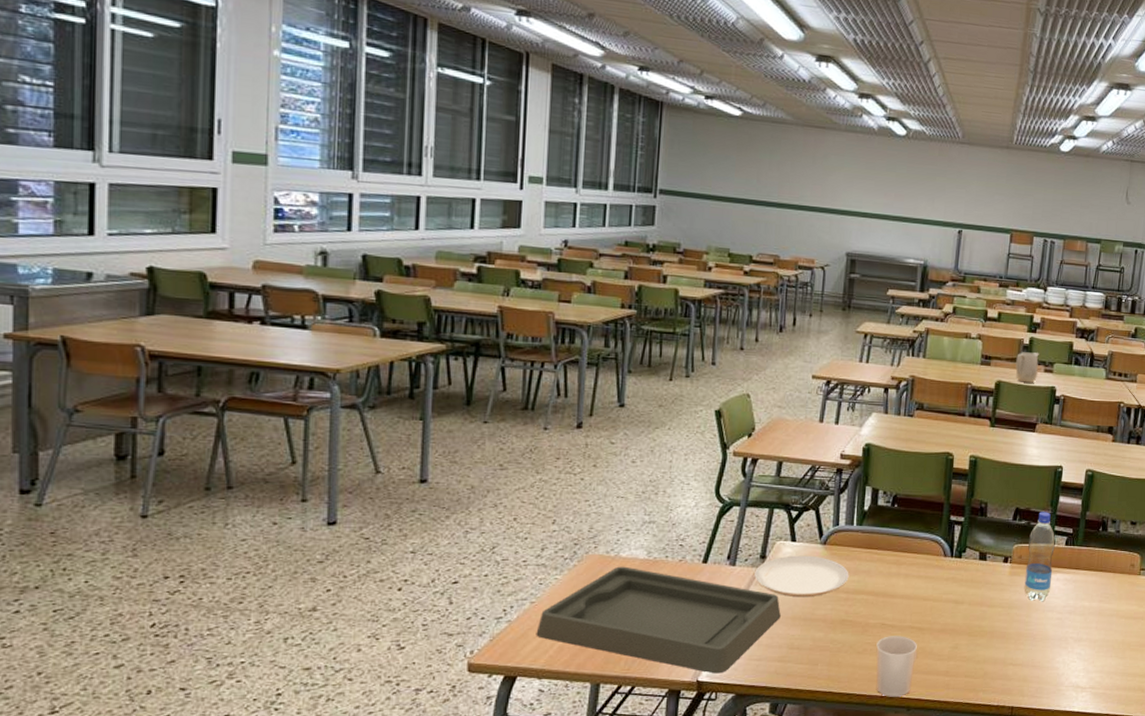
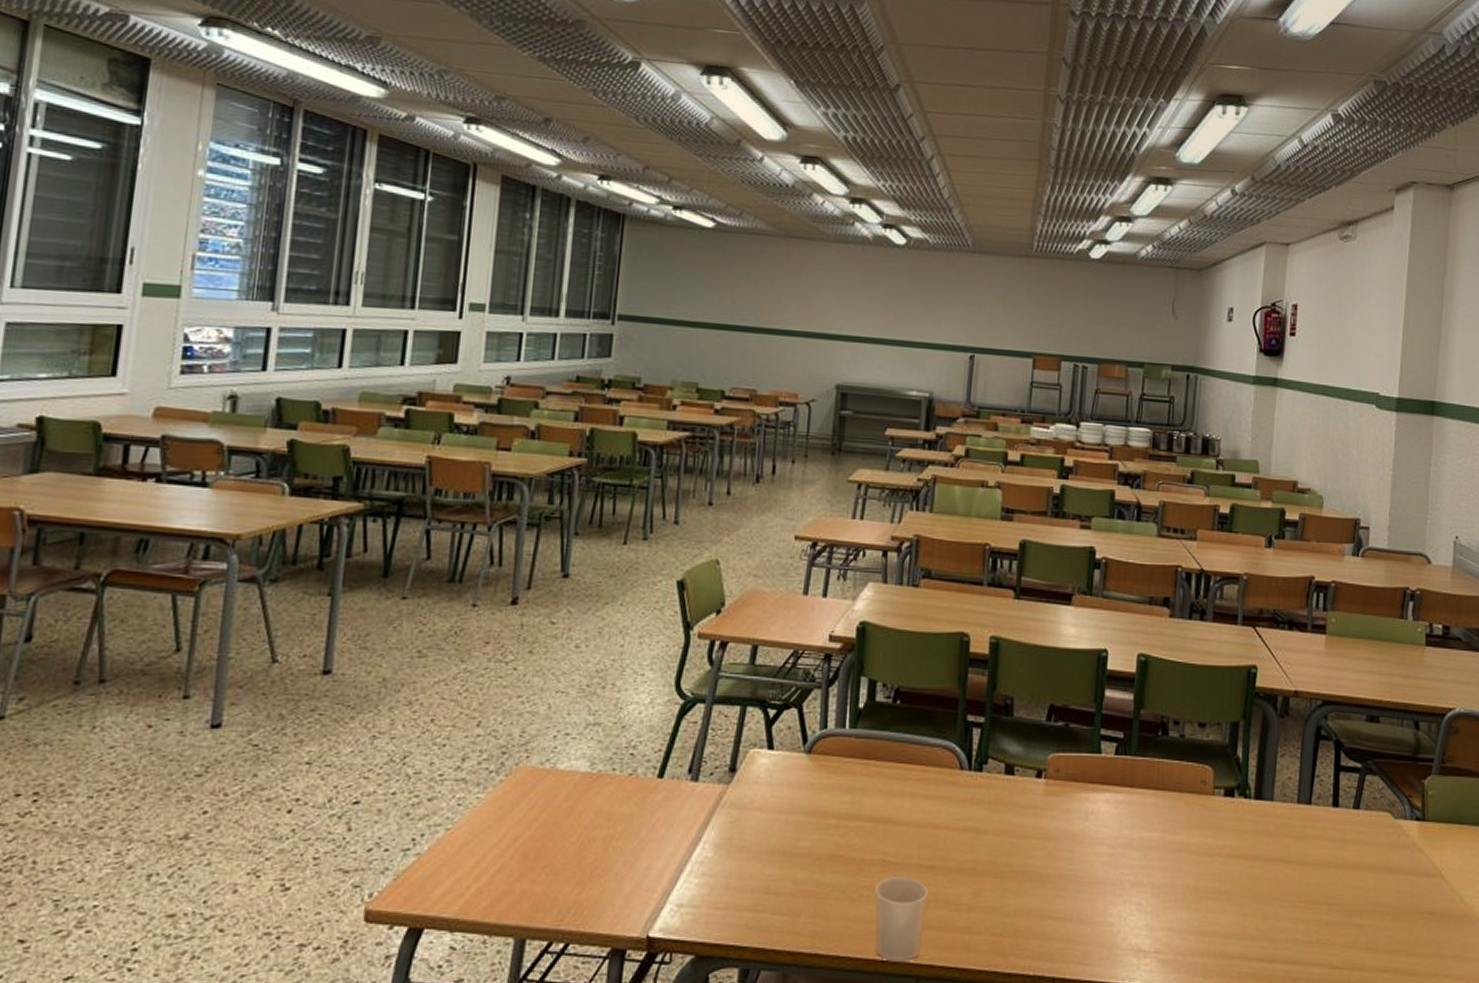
tray: present [536,566,781,674] -> none [450,782,754,927]
plate: present [754,555,849,598] -> none [721,768,840,824]
pitcher: present [1015,352,1039,383] -> none [1044,503,1073,542]
bottle: present [1024,512,1056,602] -> none [1063,709,1102,832]

